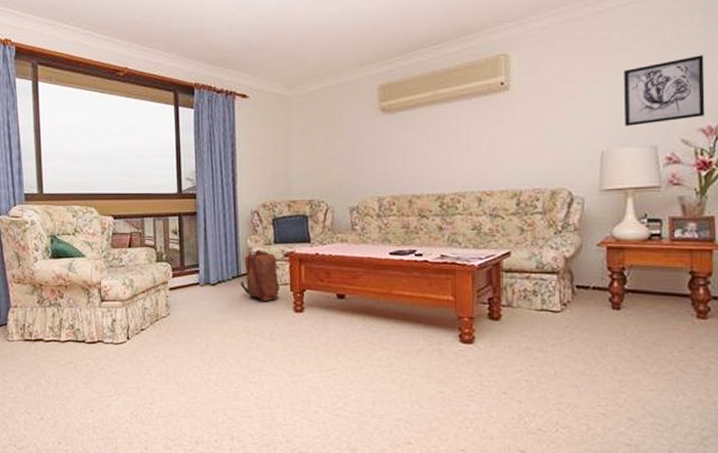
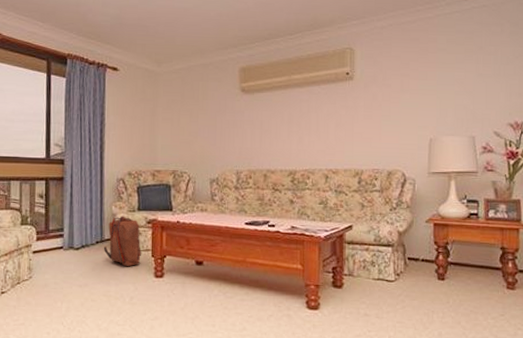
wall art: present [623,55,705,126] -> none [448,61,513,118]

